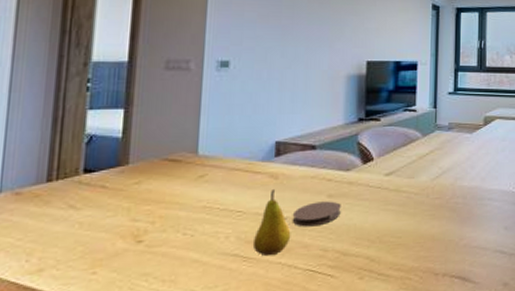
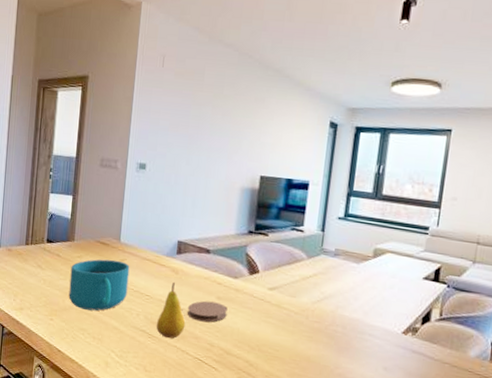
cup: none [121,177,213,249] -> present [68,259,130,311]

